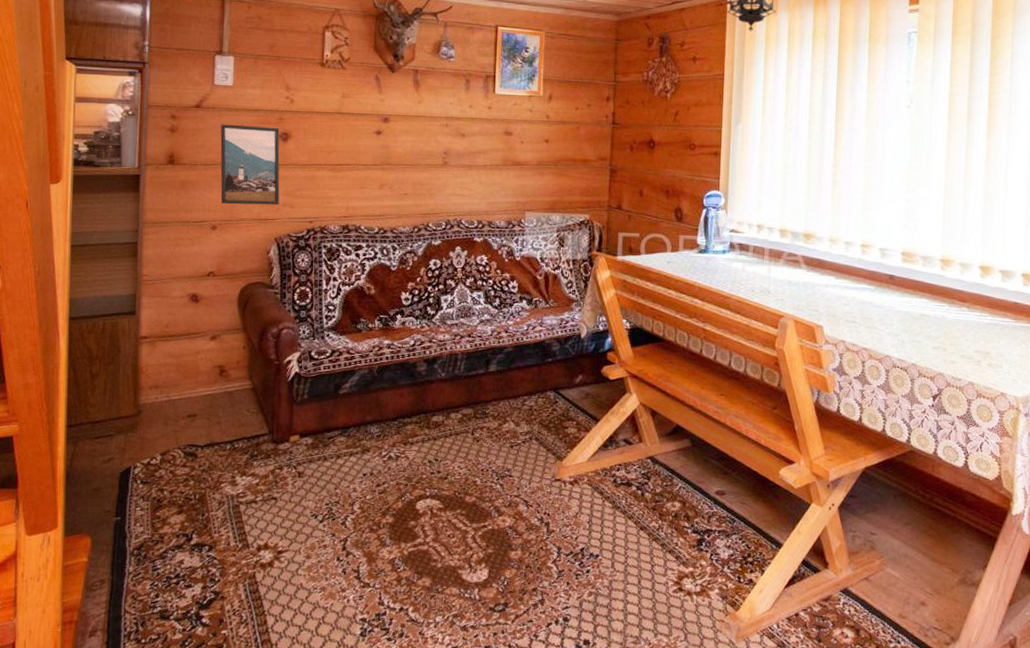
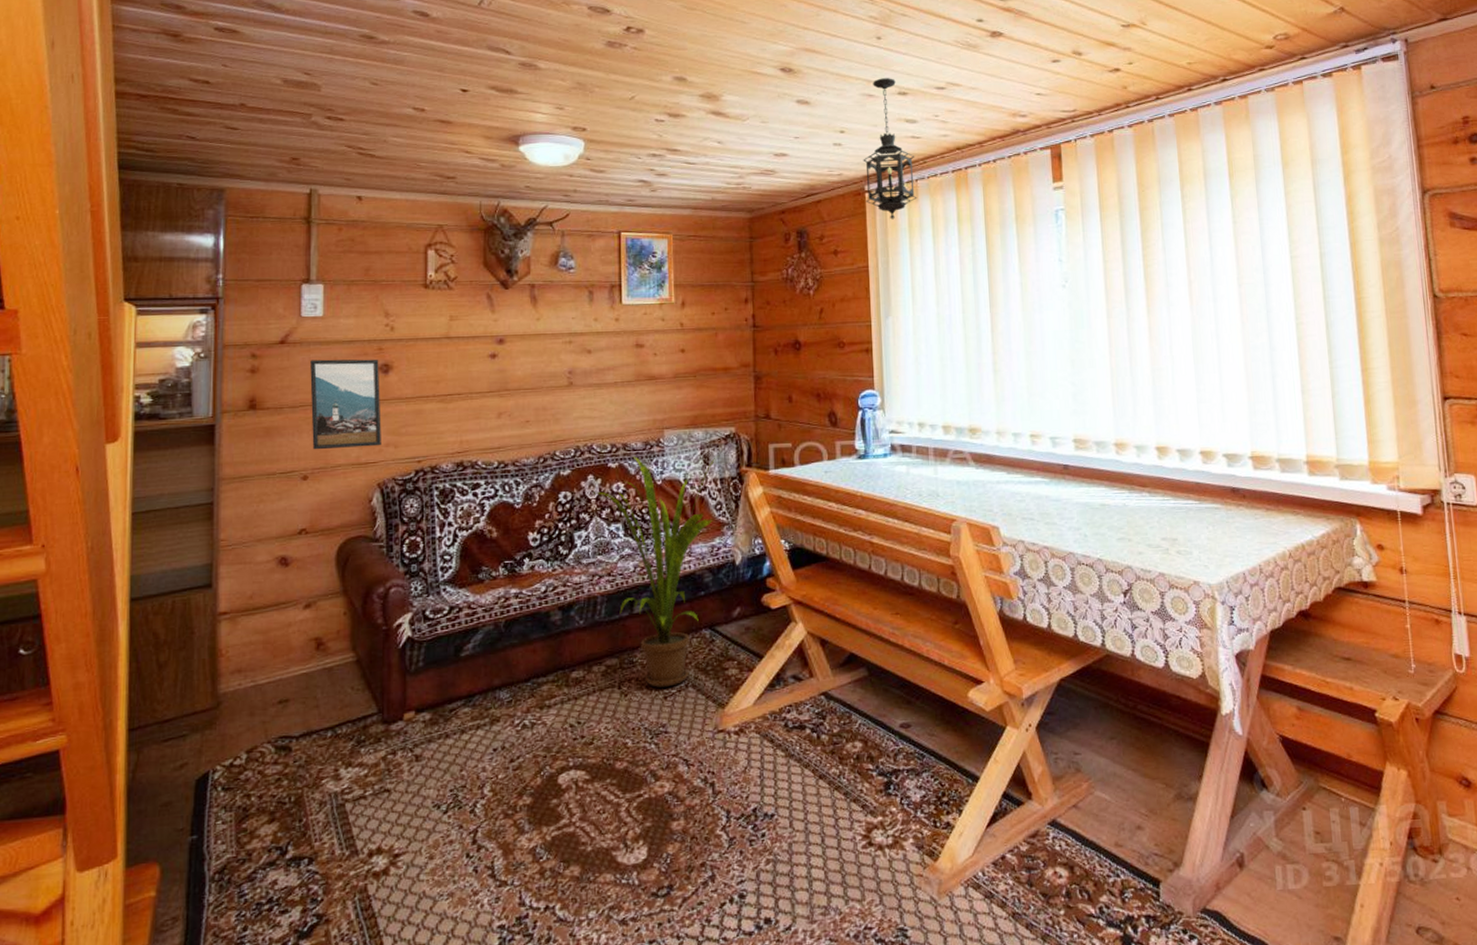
house plant: none [459,233,574,438] -> present [592,455,720,687]

